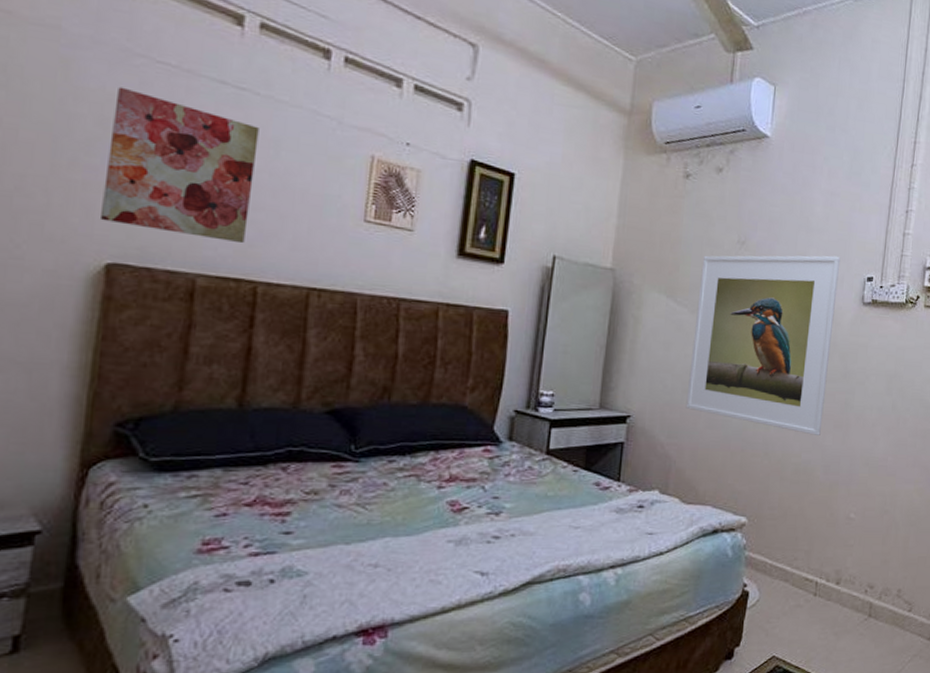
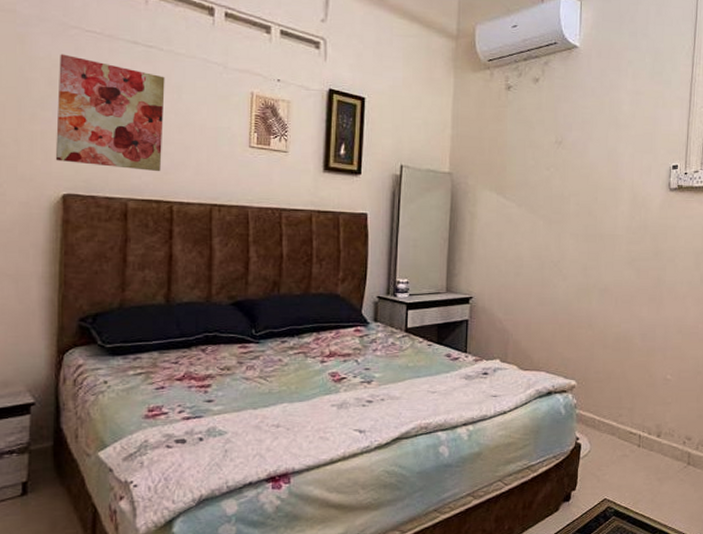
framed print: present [685,255,841,435] -> none [518,148,648,308]

